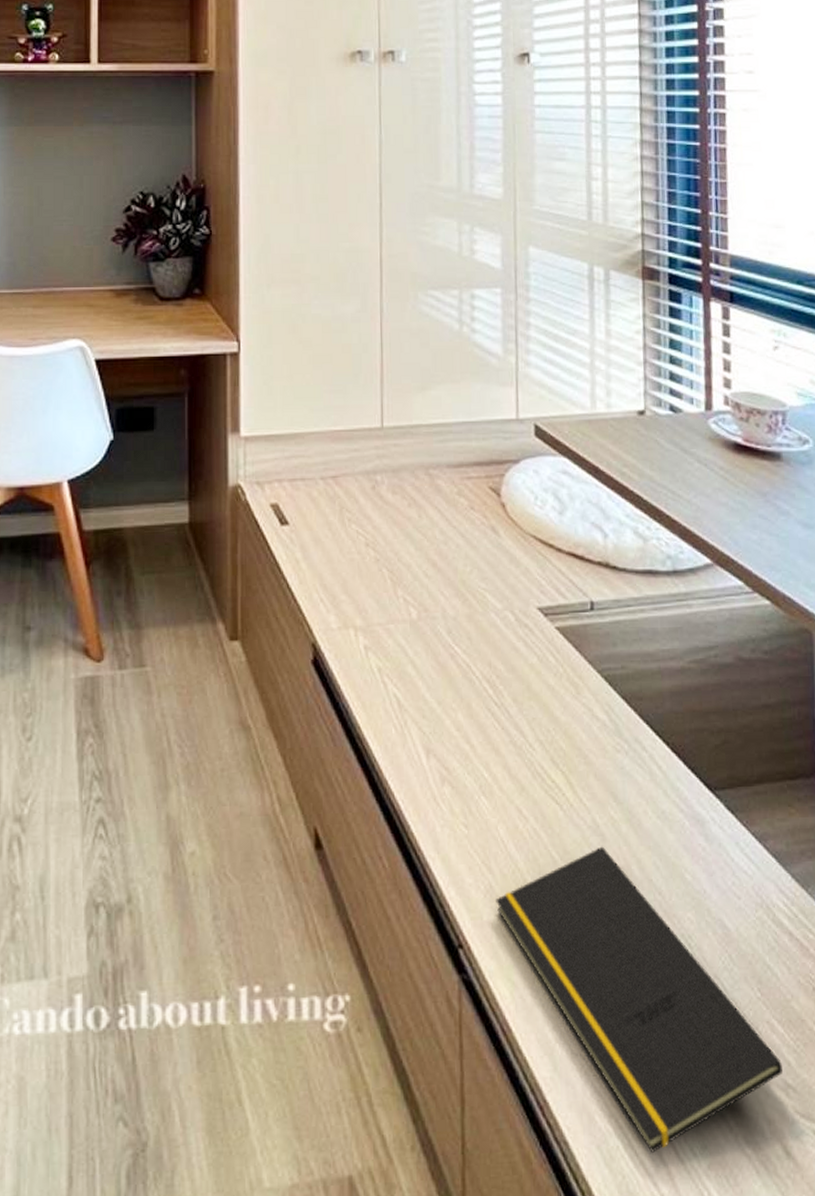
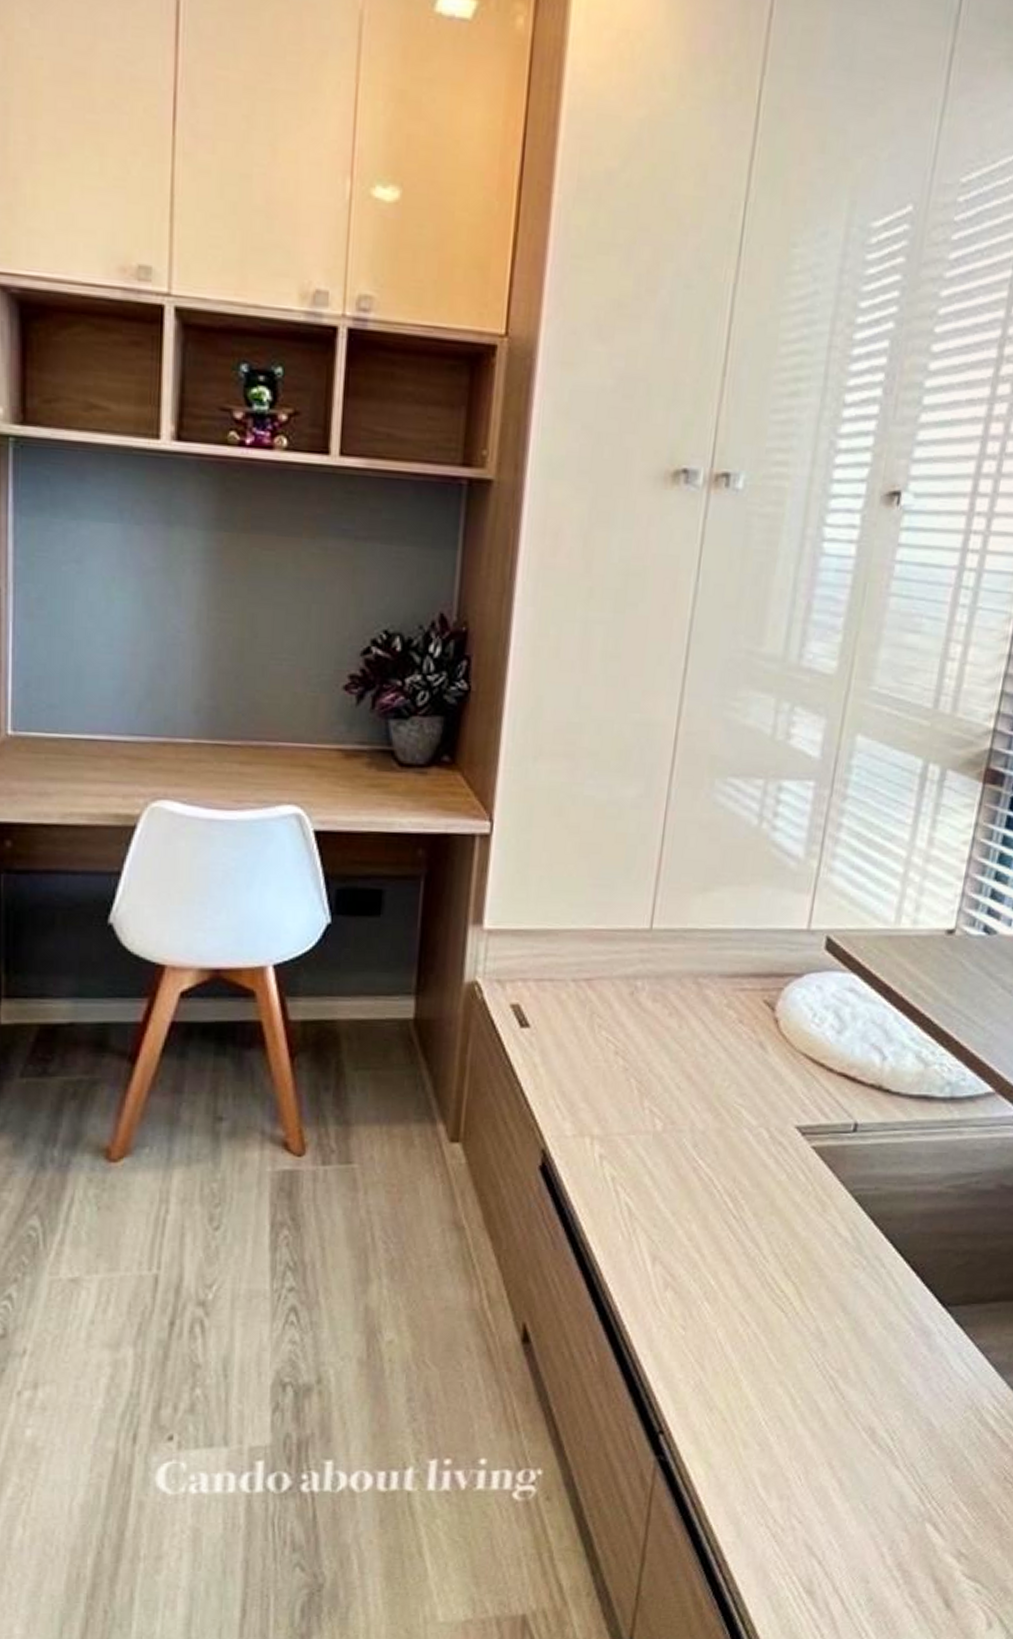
notepad: present [496,846,783,1153] -> none [704,1351,960,1603]

